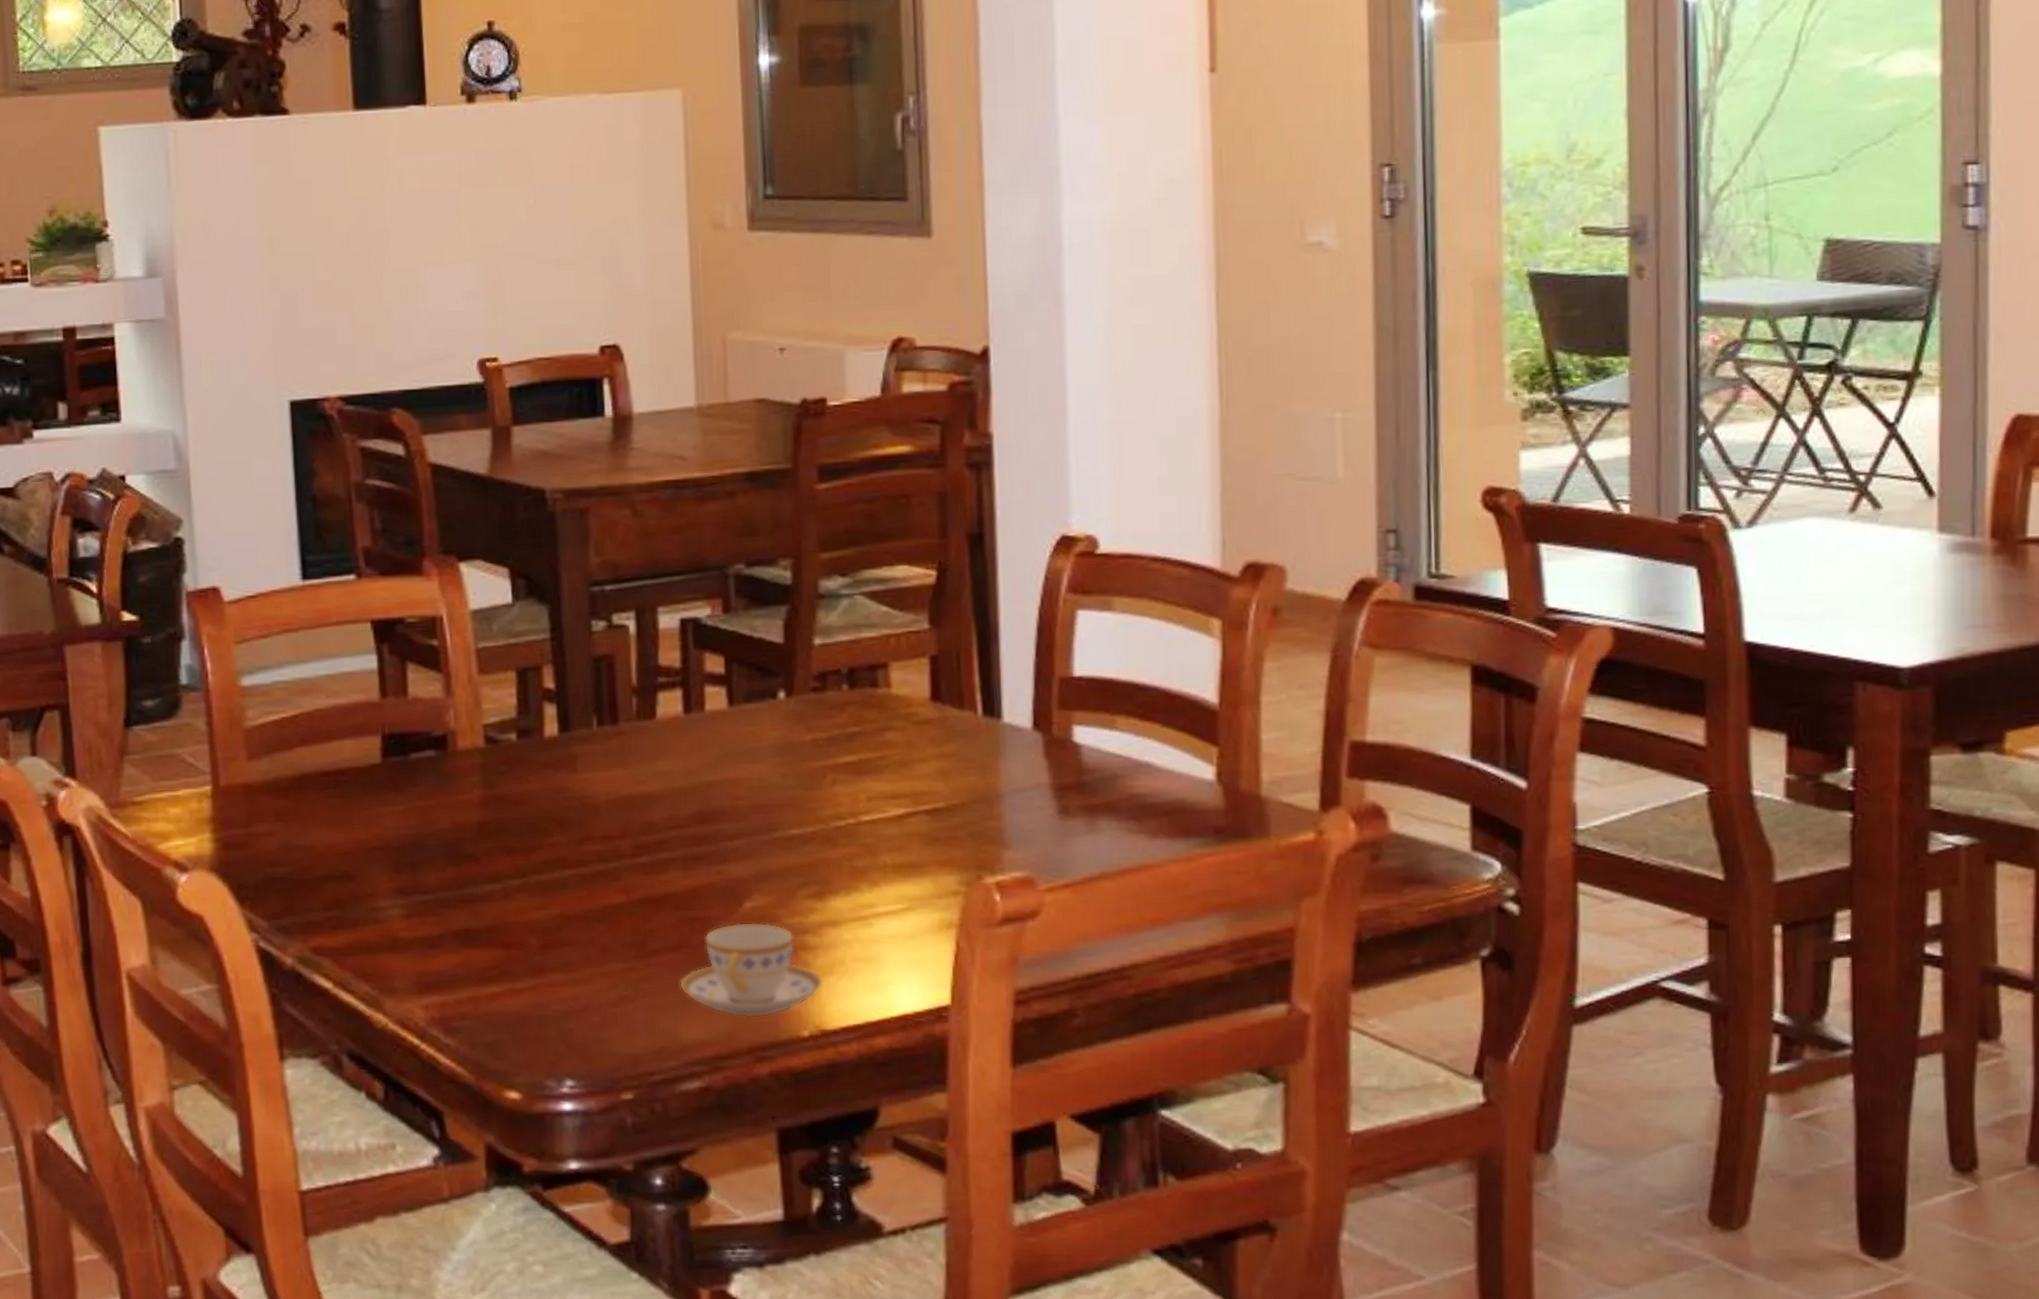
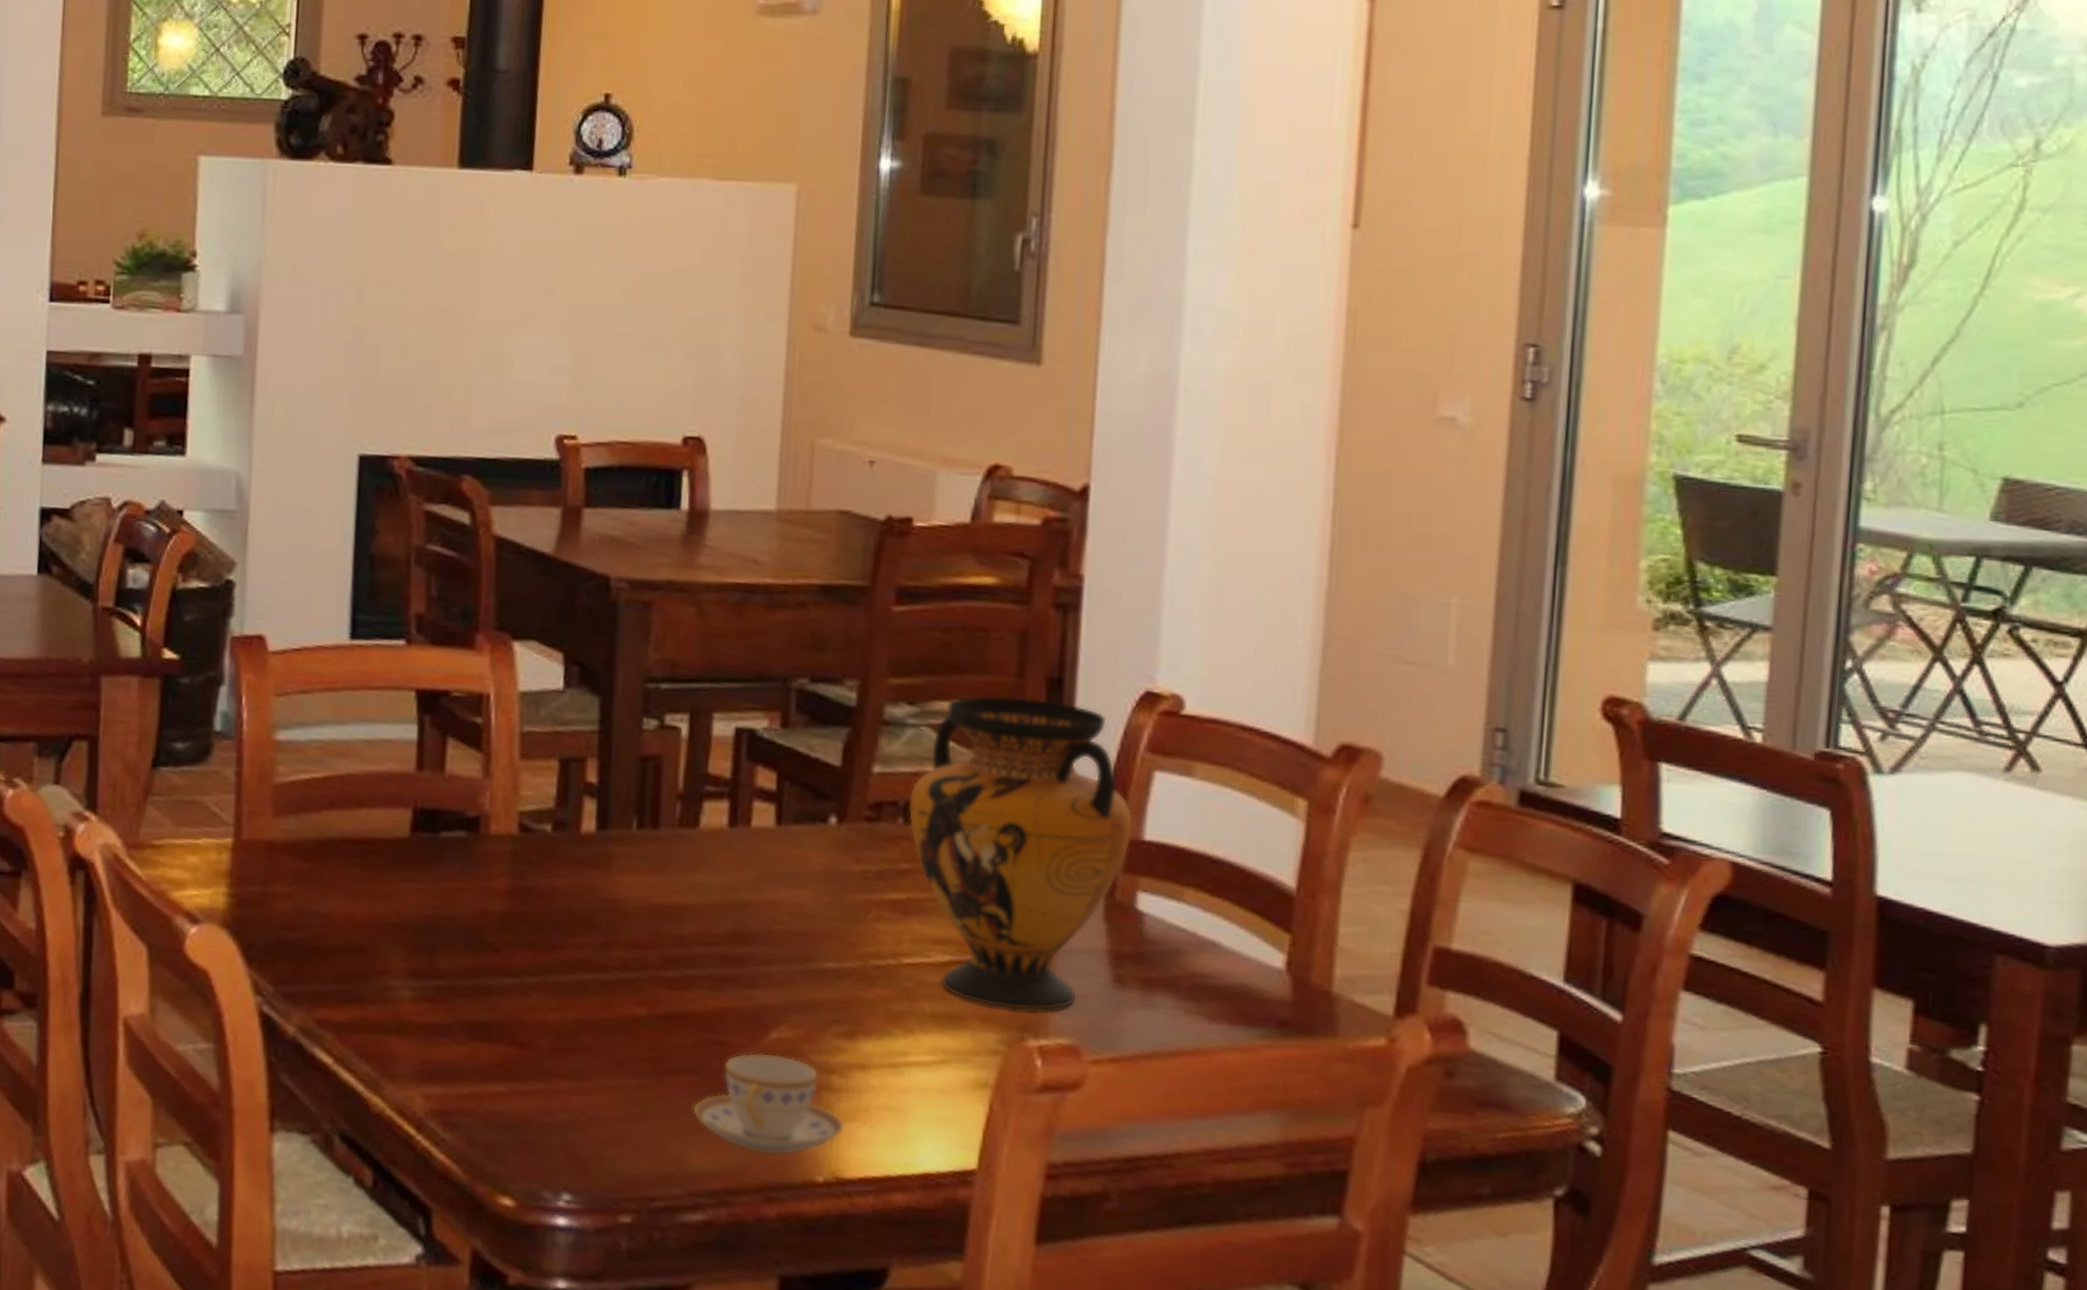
vase: none [851,555,1063,851] -> present [908,695,1134,1011]

